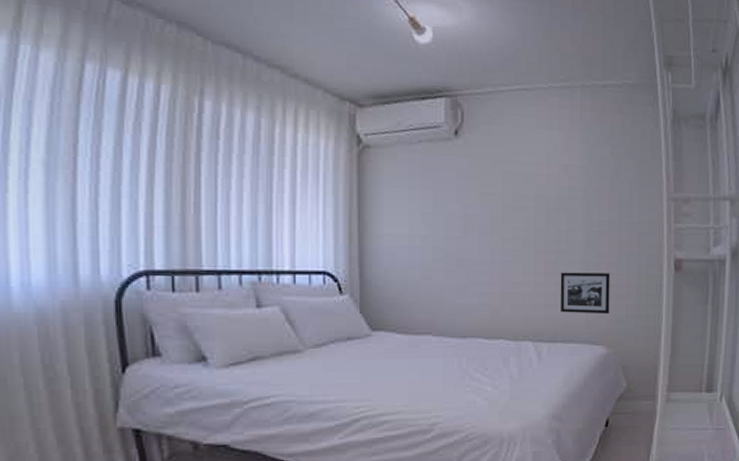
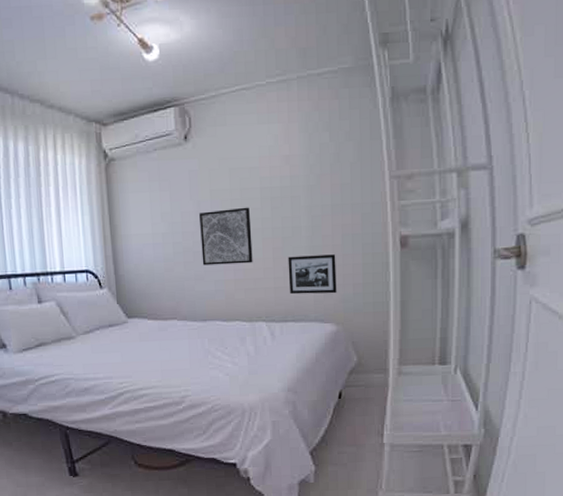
wall art: none [466,215,524,277] -> present [199,207,253,266]

